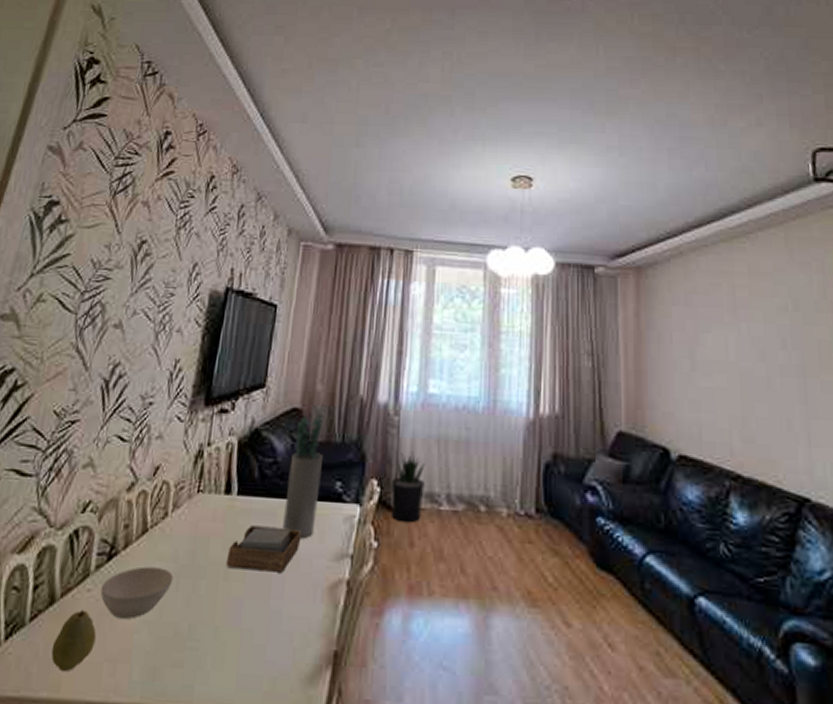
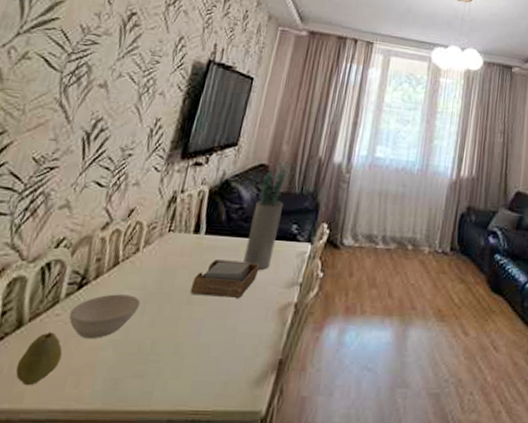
planter: present [391,452,426,522] -> none [337,203,368,257]

